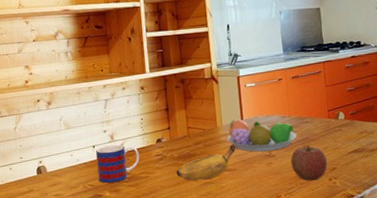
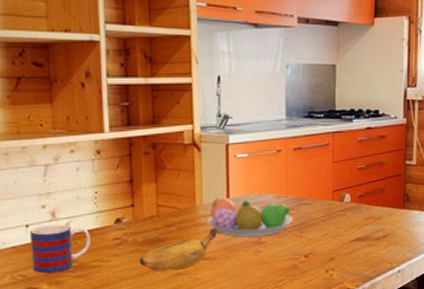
apple: present [291,145,328,181] -> none [283,231,326,273]

